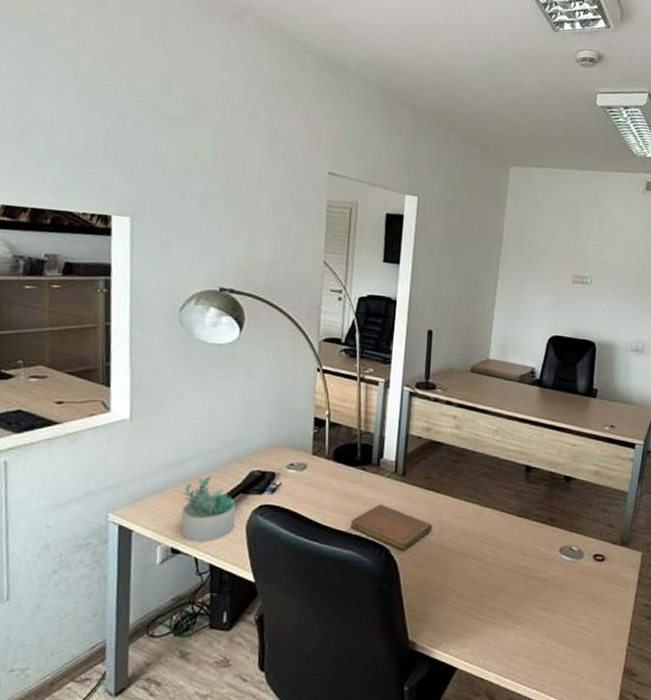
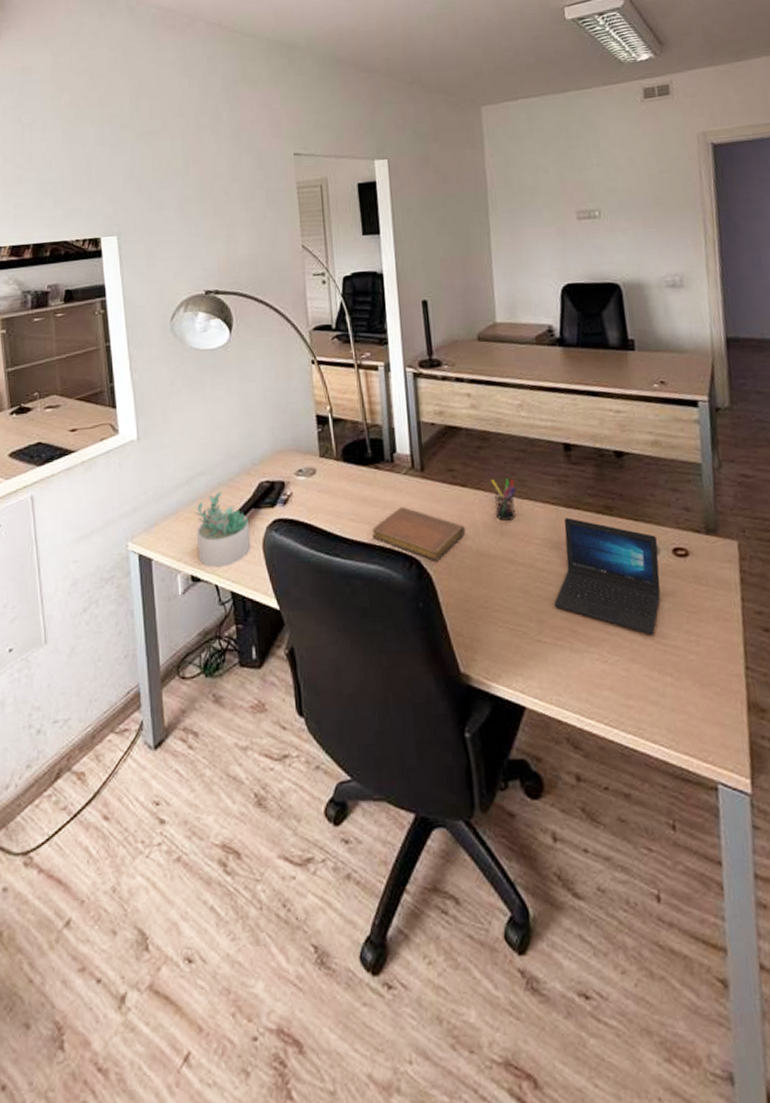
pen holder: none [460,489,481,523] -> present [490,479,516,521]
laptop: none [494,524,584,618] -> present [554,517,661,635]

